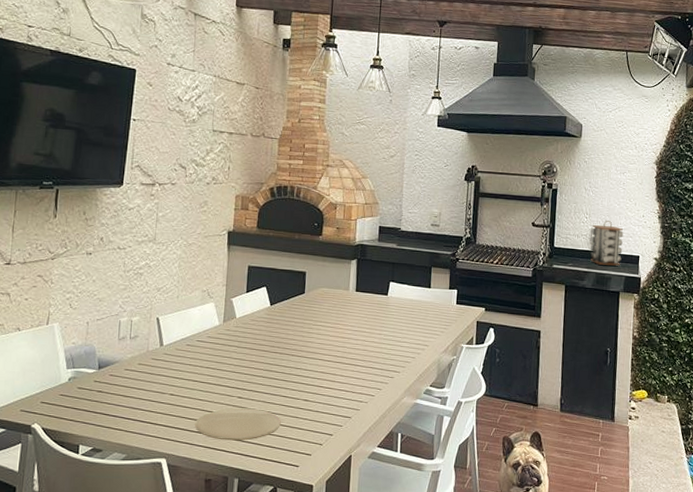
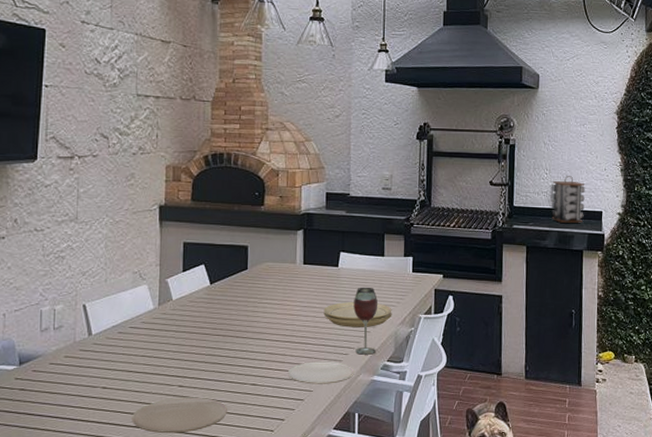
plate: none [337,382,399,405] -> present [287,361,355,385]
plate: none [372,329,436,354] -> present [323,302,392,327]
wineglass: none [400,315,424,379] -> present [353,287,378,355]

